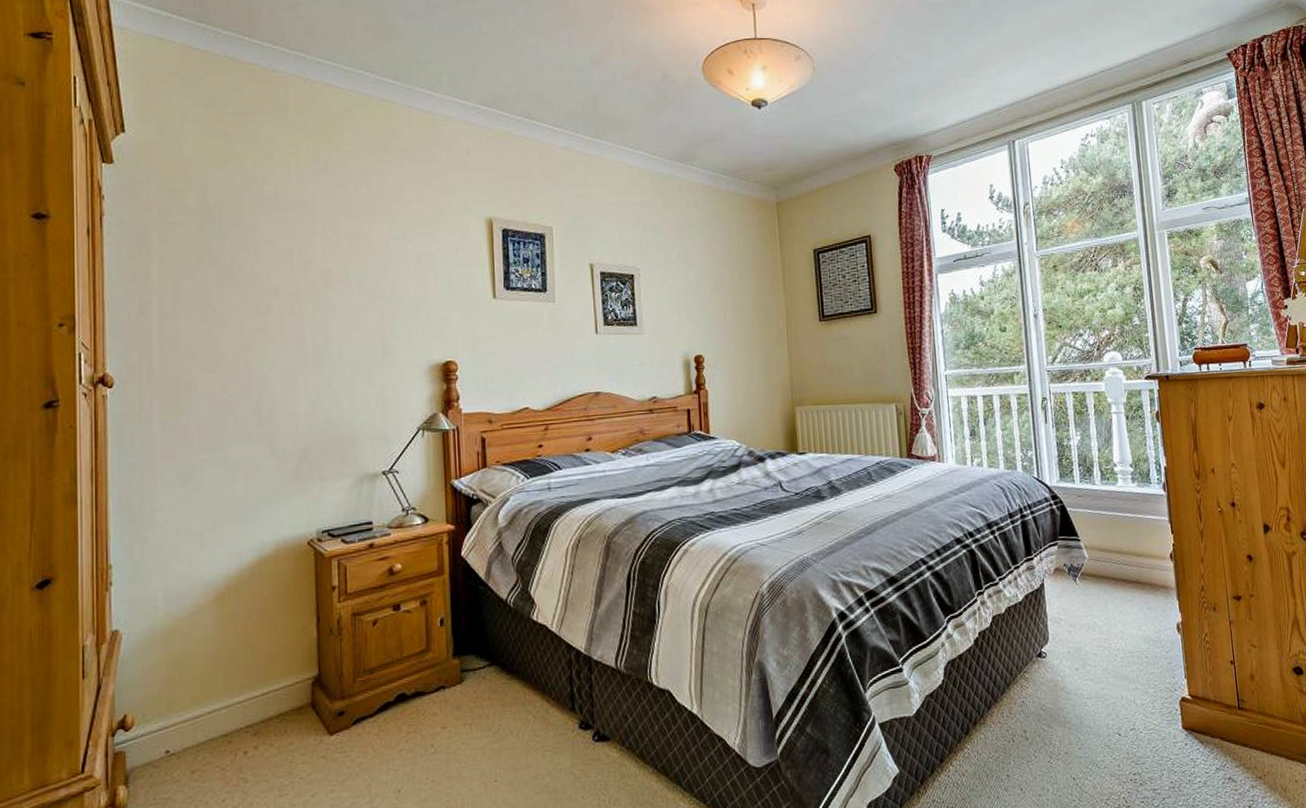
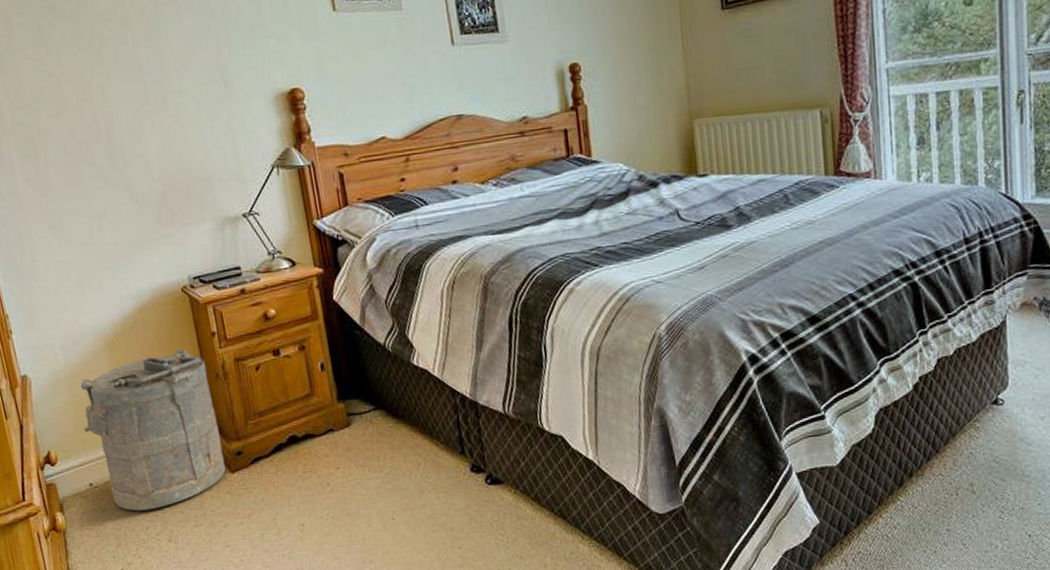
laundry hamper: none [172,603,325,781] -> present [80,349,226,511]

